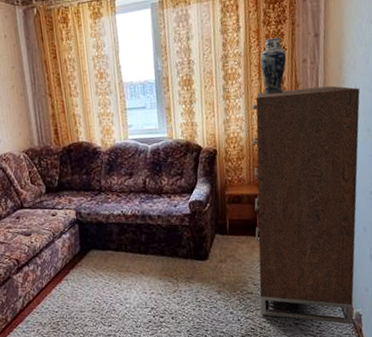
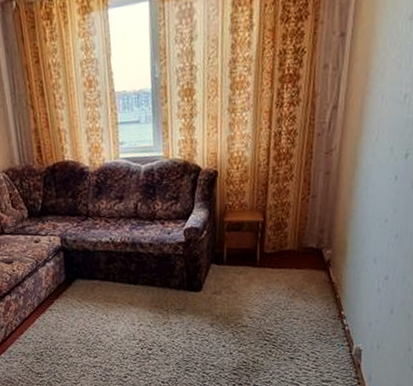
dresser: present [252,86,360,324] -> none [254,96,387,360]
vase: present [260,37,287,95] -> none [274,37,305,107]

